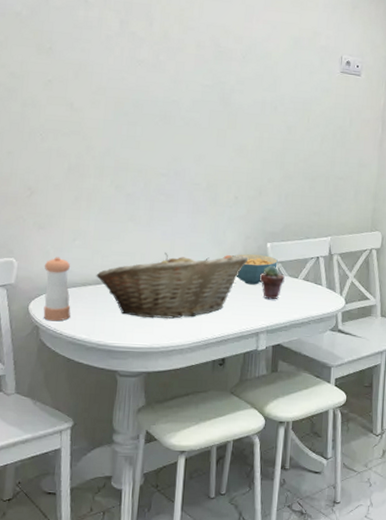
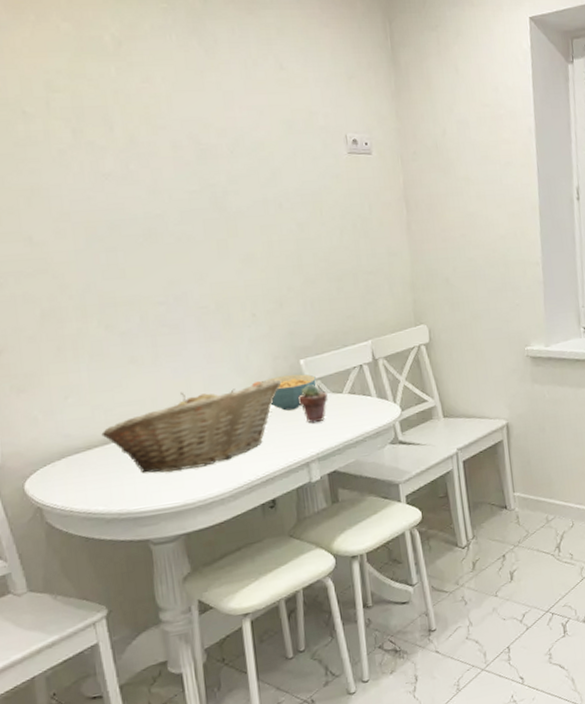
pepper shaker: present [43,257,71,322] -> none [33,421,79,499]

